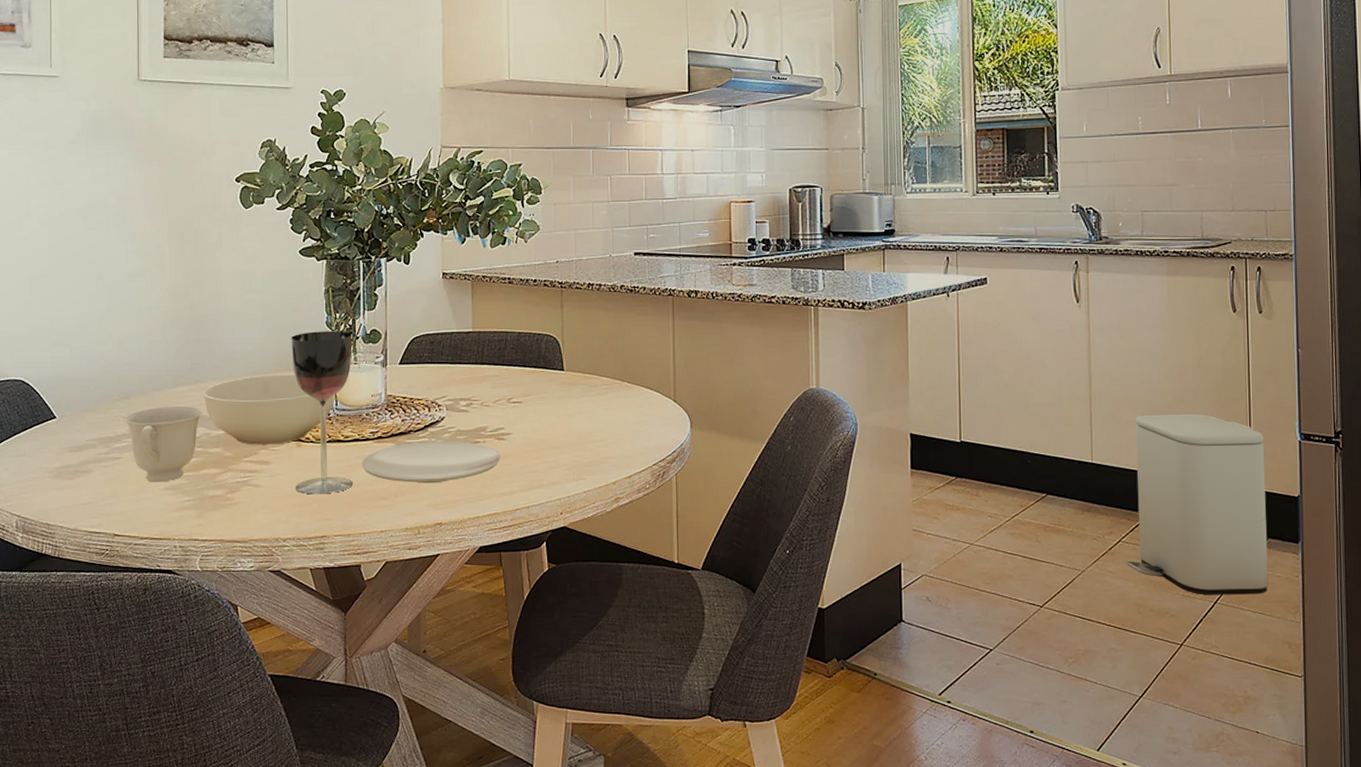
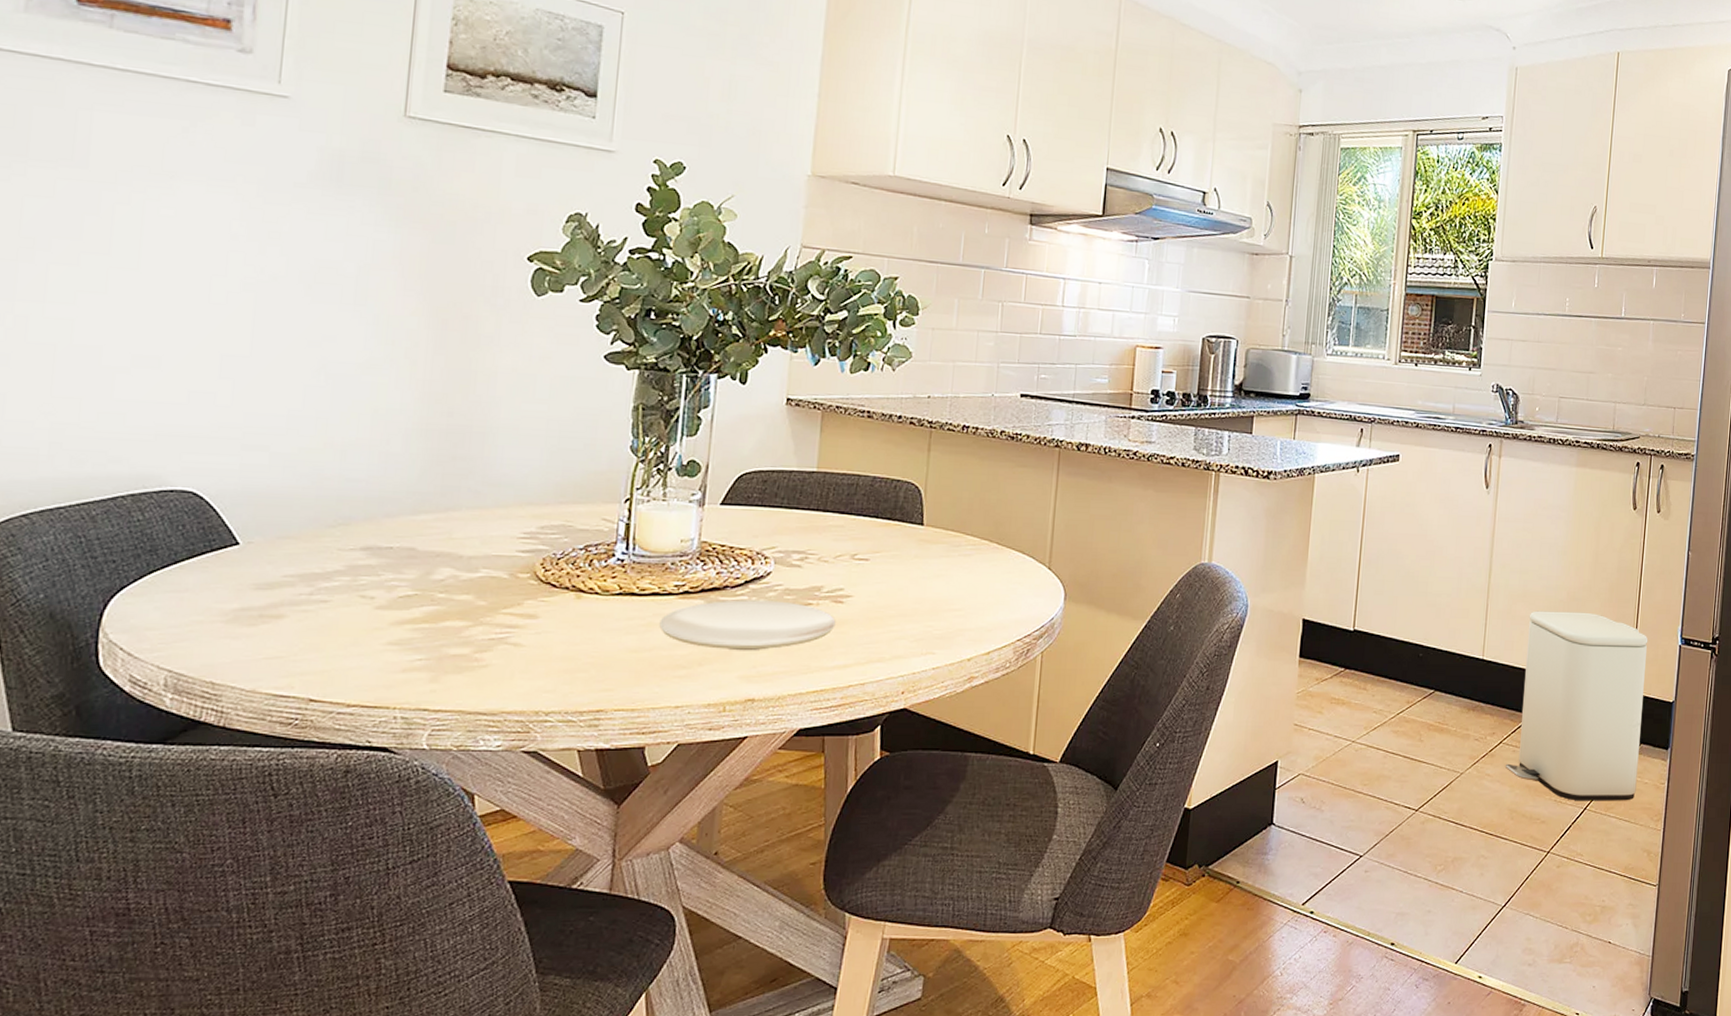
teacup: present [124,406,203,482] -> none [338,538,452,635]
bowl: present [202,374,335,445] -> none [452,506,634,594]
wineglass: present [291,331,354,495] -> none [569,456,664,659]

